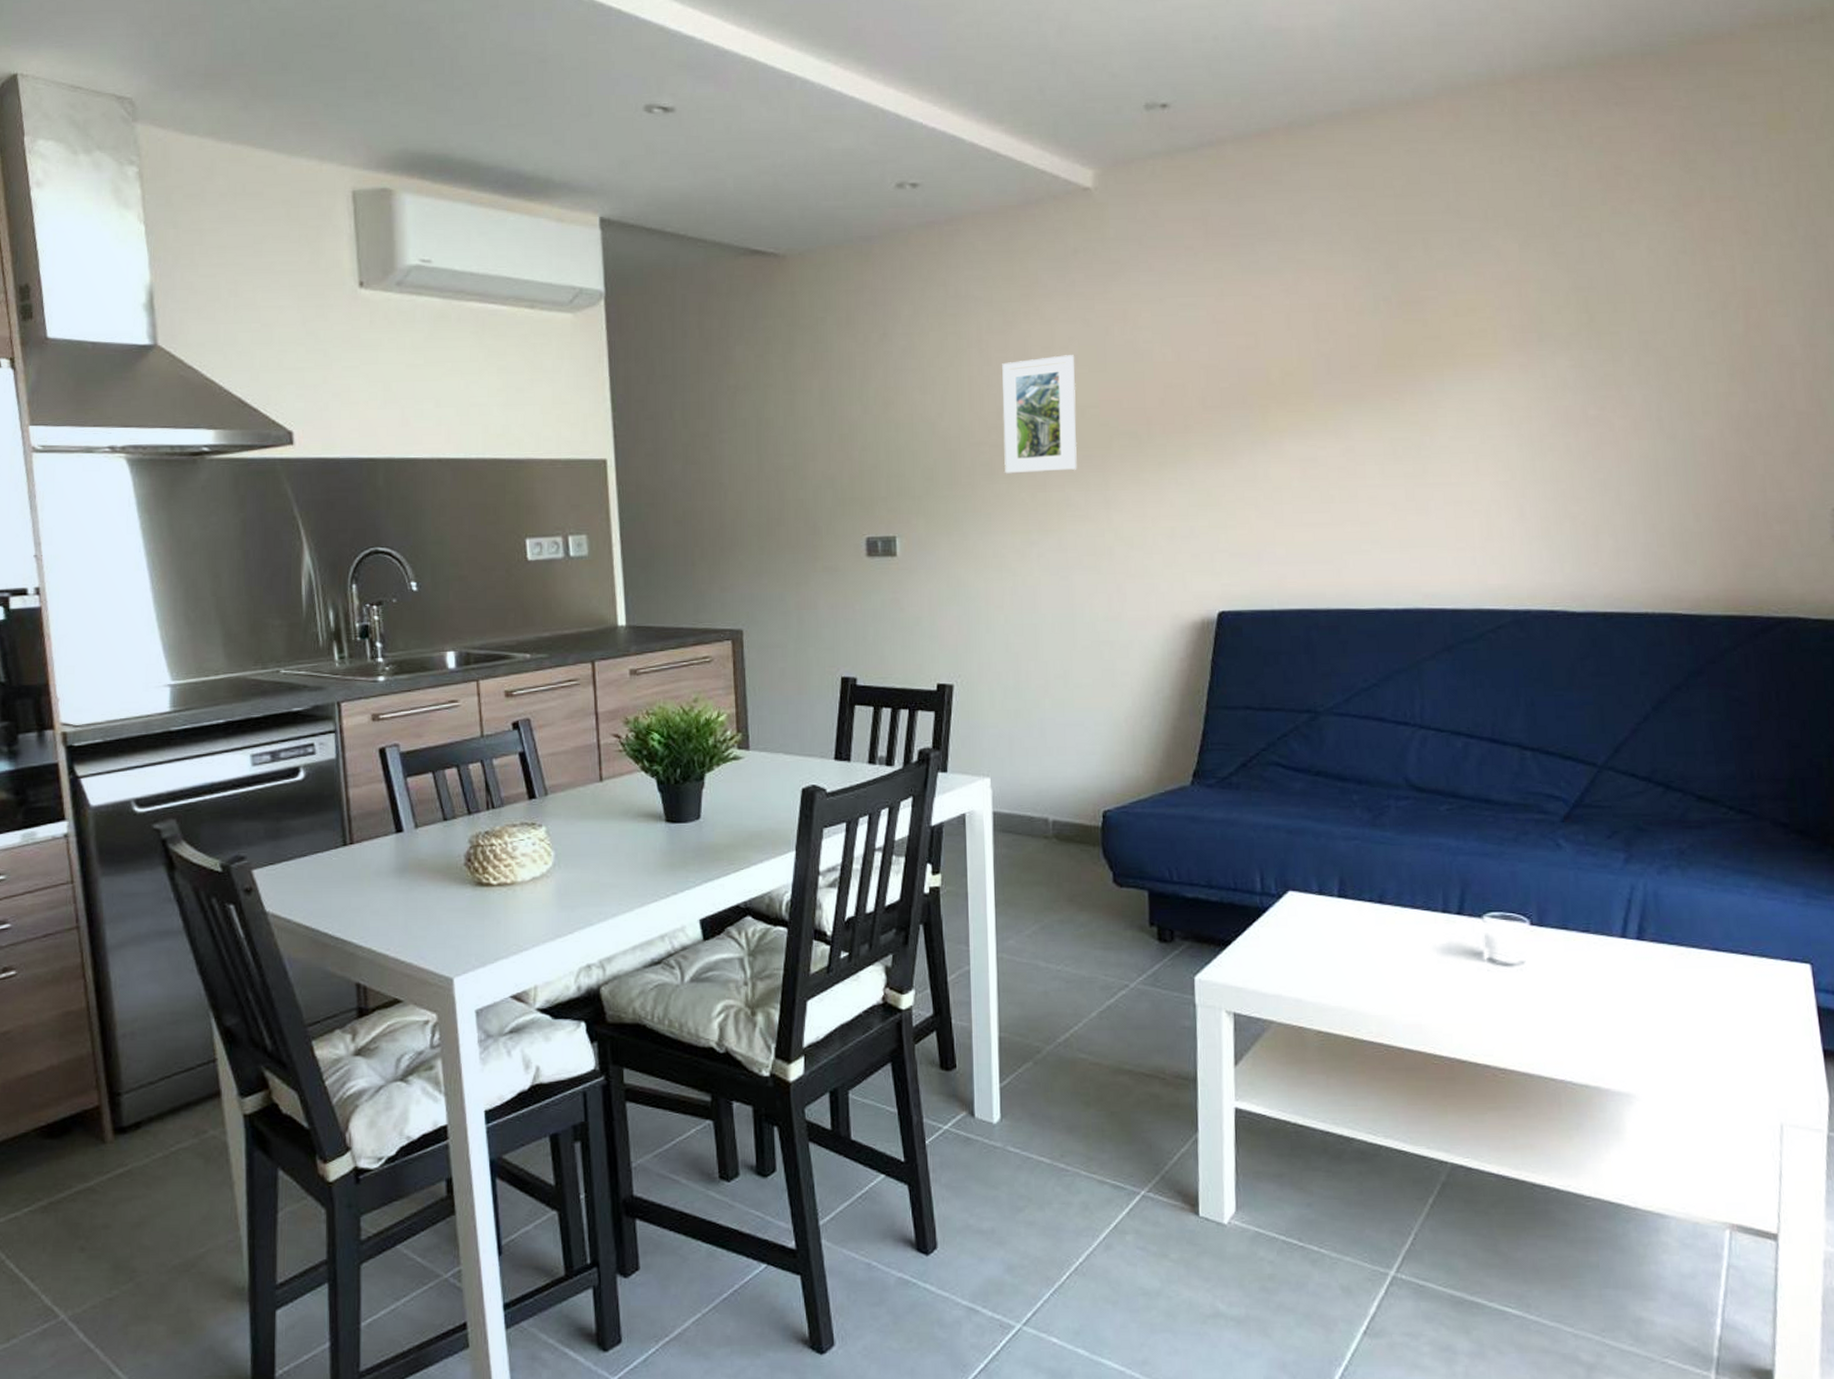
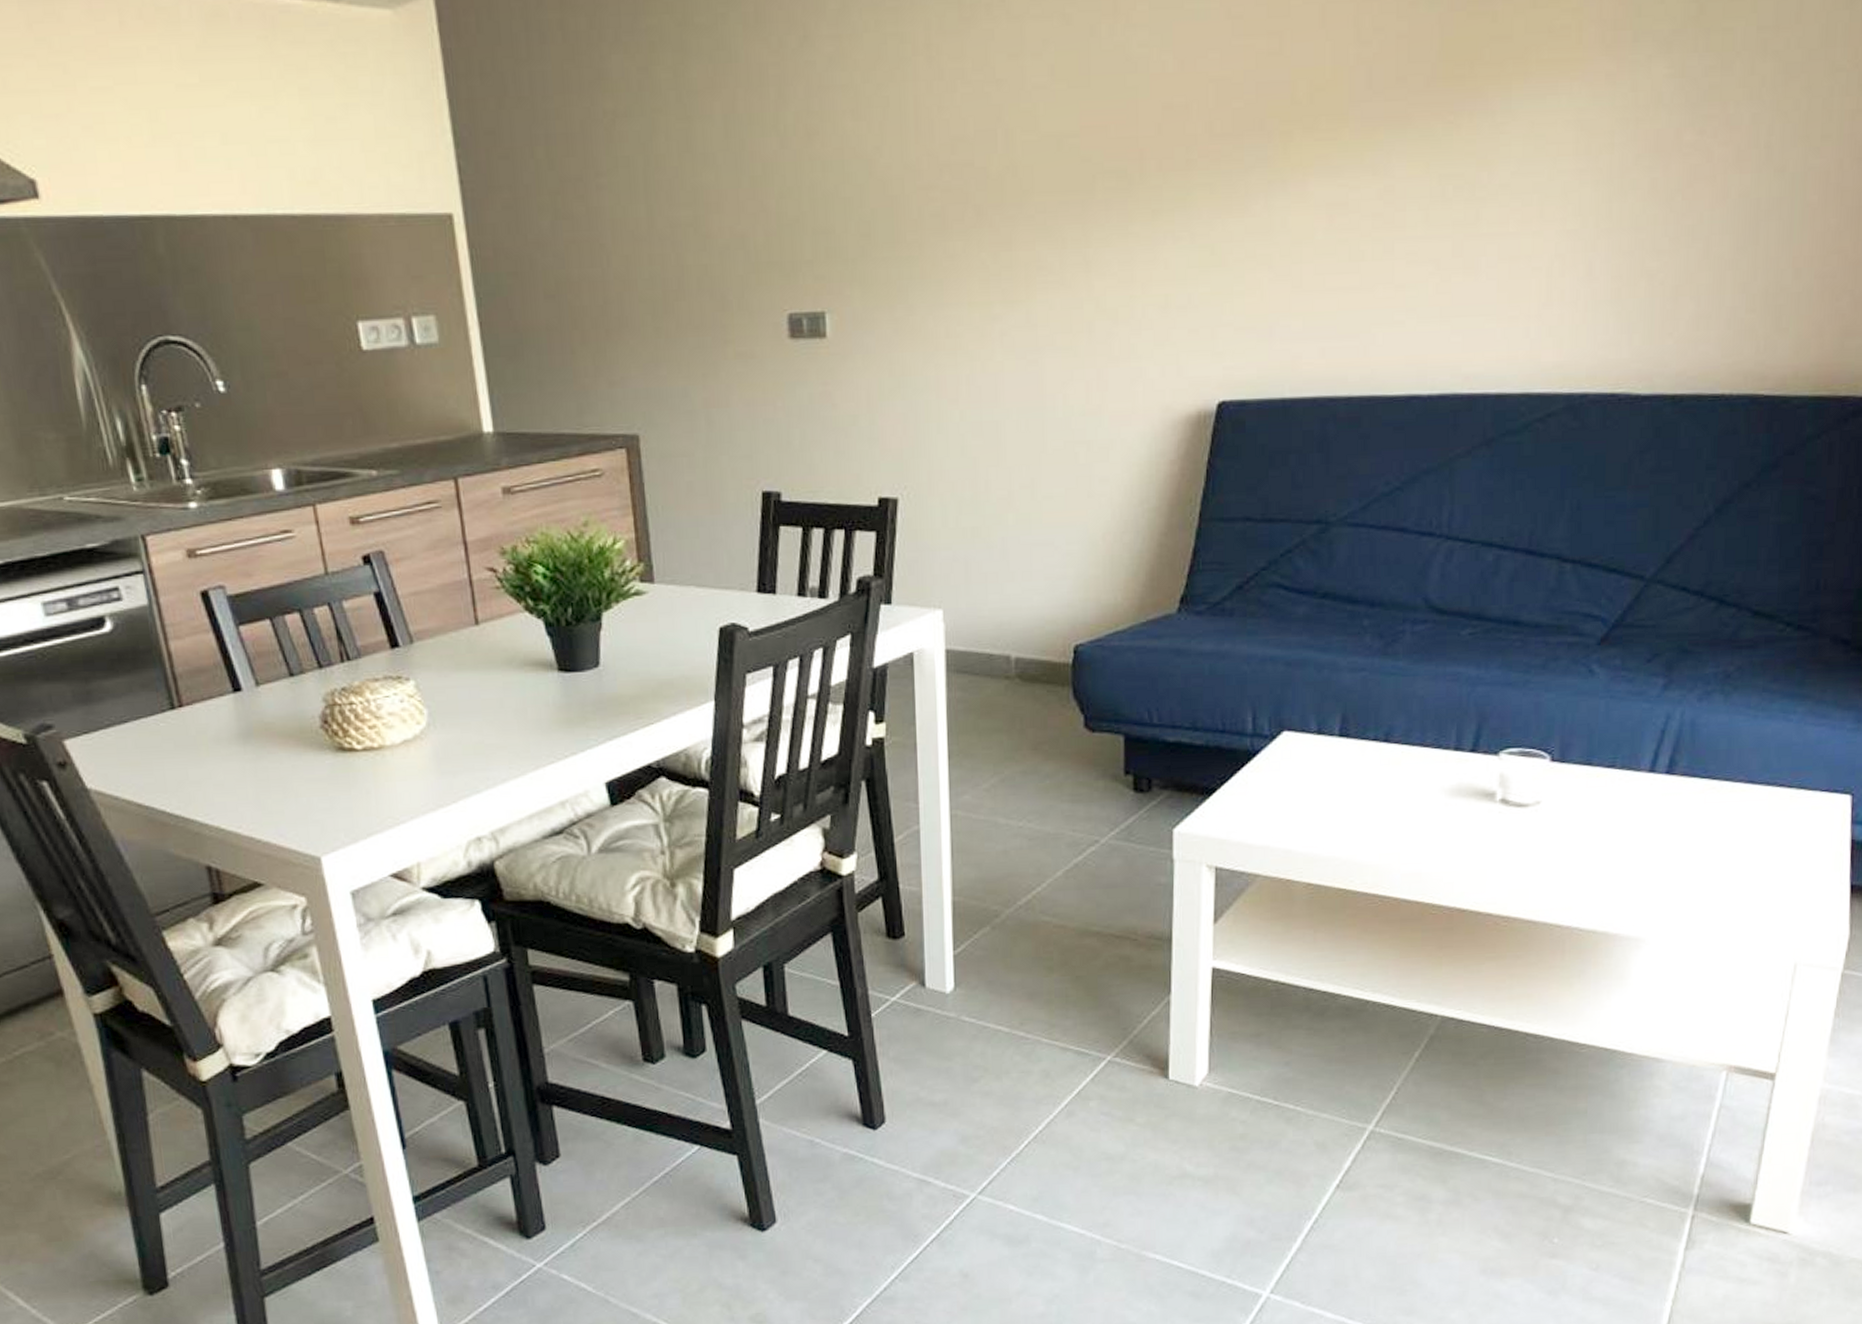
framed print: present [1002,355,1077,474] -> none [957,64,1052,228]

